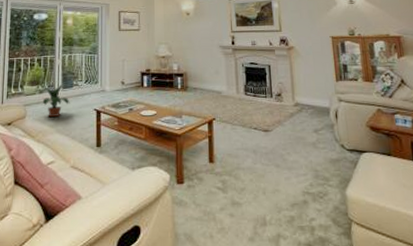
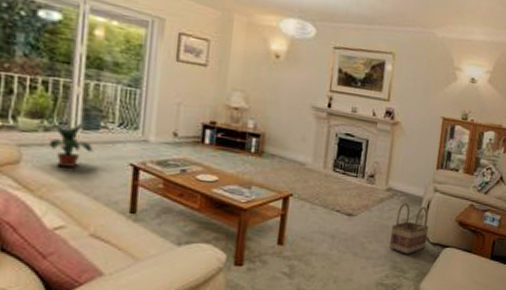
basket: none [305,114,343,163] -> present [389,202,429,255]

